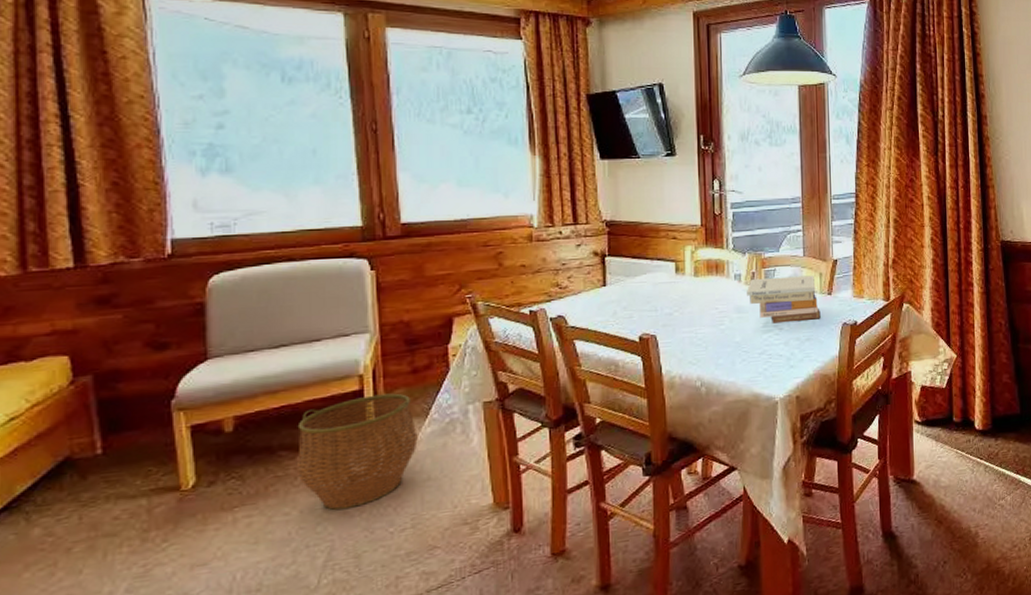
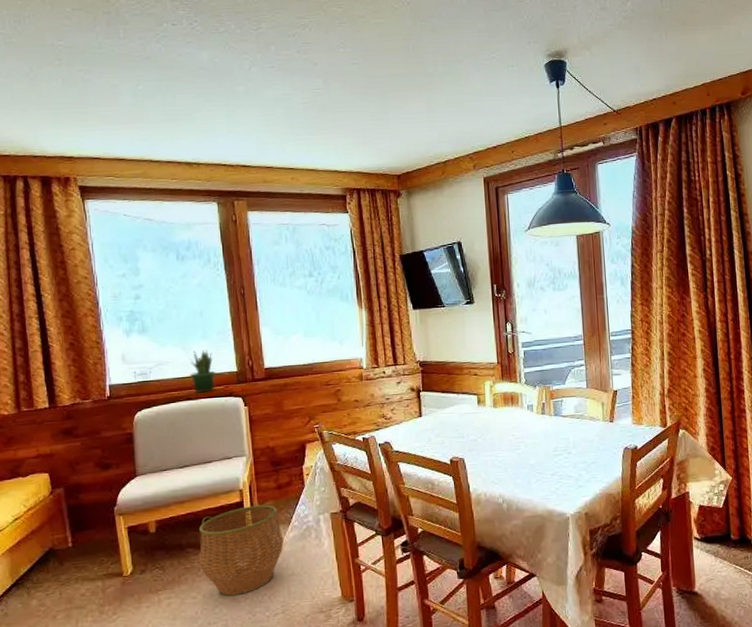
planter: none [294,197,332,252] -> present [190,349,216,393]
books: present [747,275,821,324] -> none [538,405,604,448]

